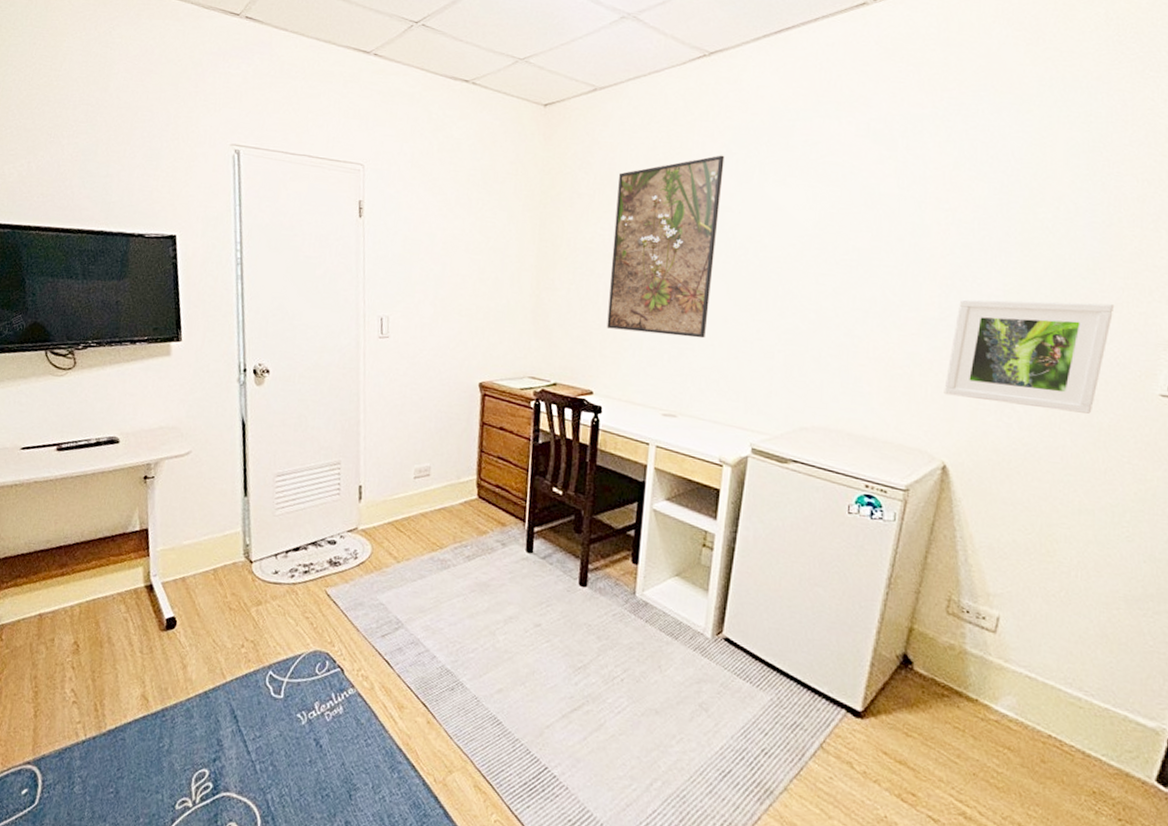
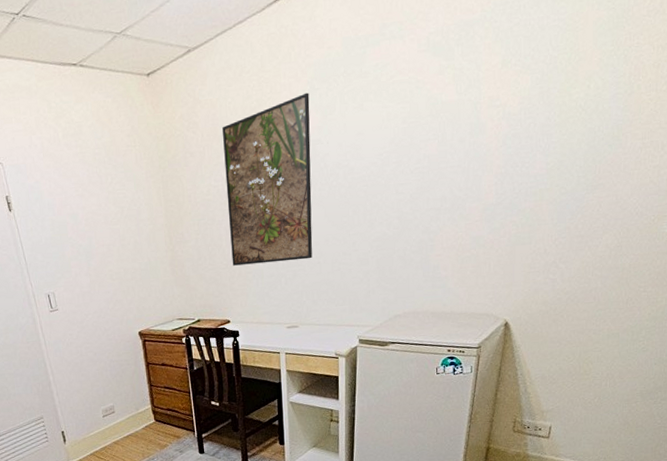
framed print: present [944,299,1115,414] -> none [503,163,634,266]

